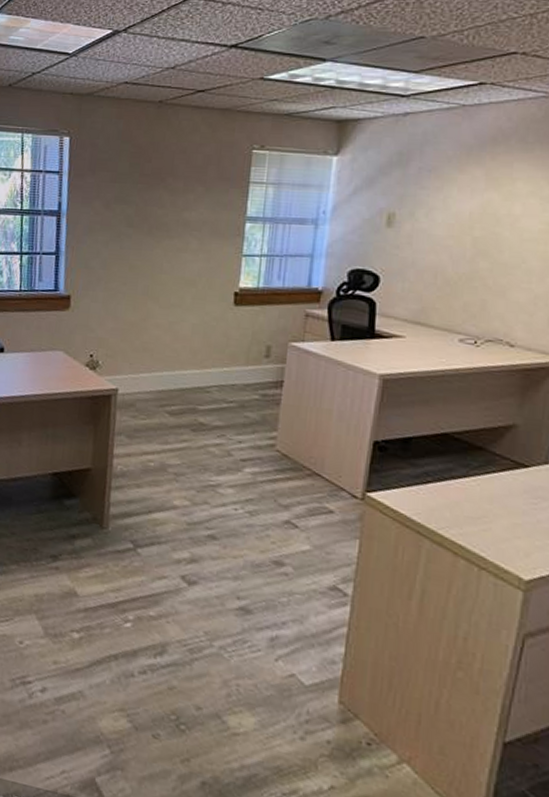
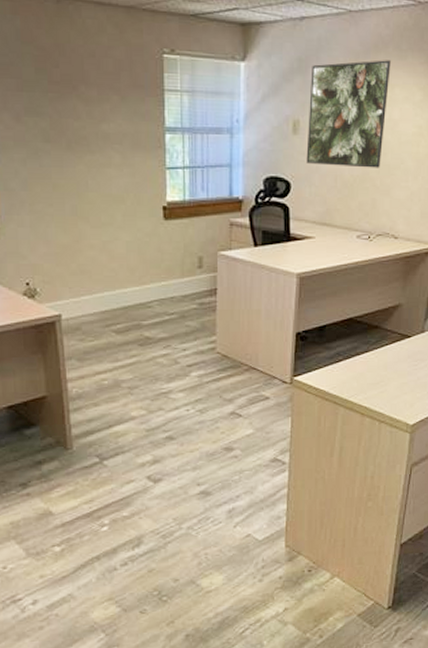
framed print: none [400,153,512,267] -> present [306,60,391,168]

